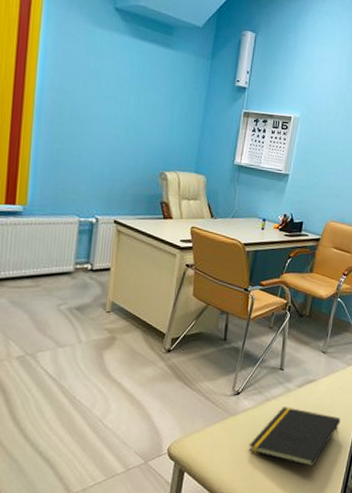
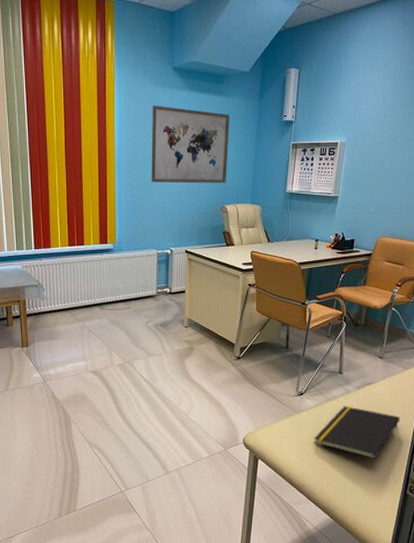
wall art: none [78,47,178,147] -> present [151,105,231,183]

